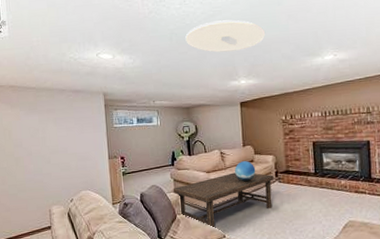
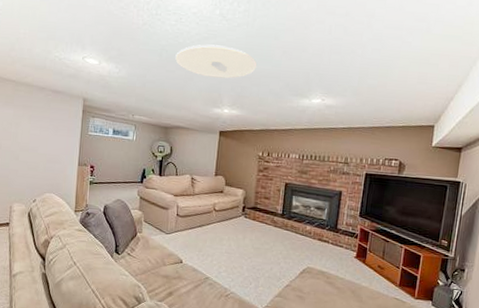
coffee table: present [173,172,274,227] -> none [137,200,241,251]
decorative globe: present [235,161,256,182] -> none [202,190,224,212]

